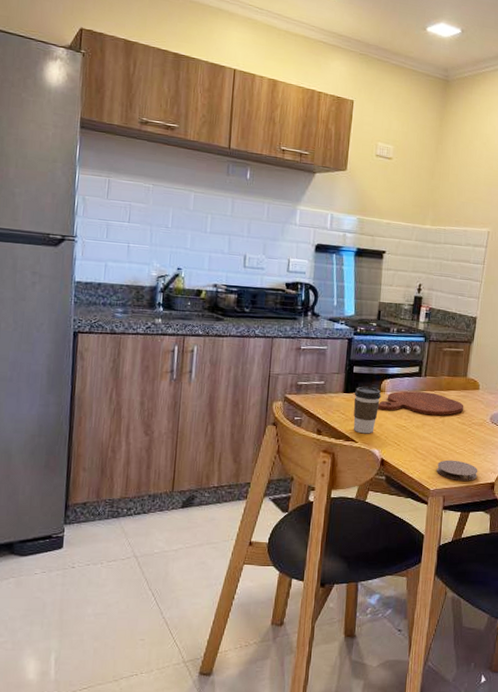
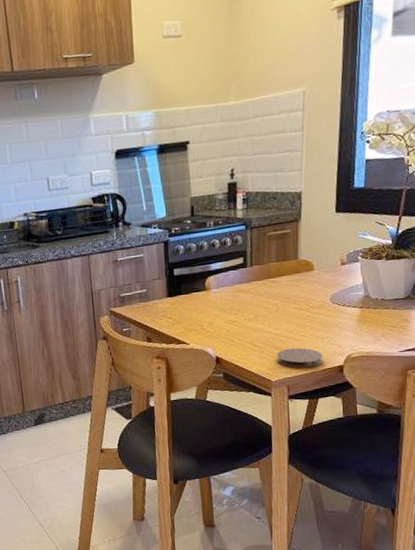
coffee cup: present [353,386,382,434] -> none [178,287,207,335]
cutting board: present [377,391,464,416] -> none [204,282,299,309]

